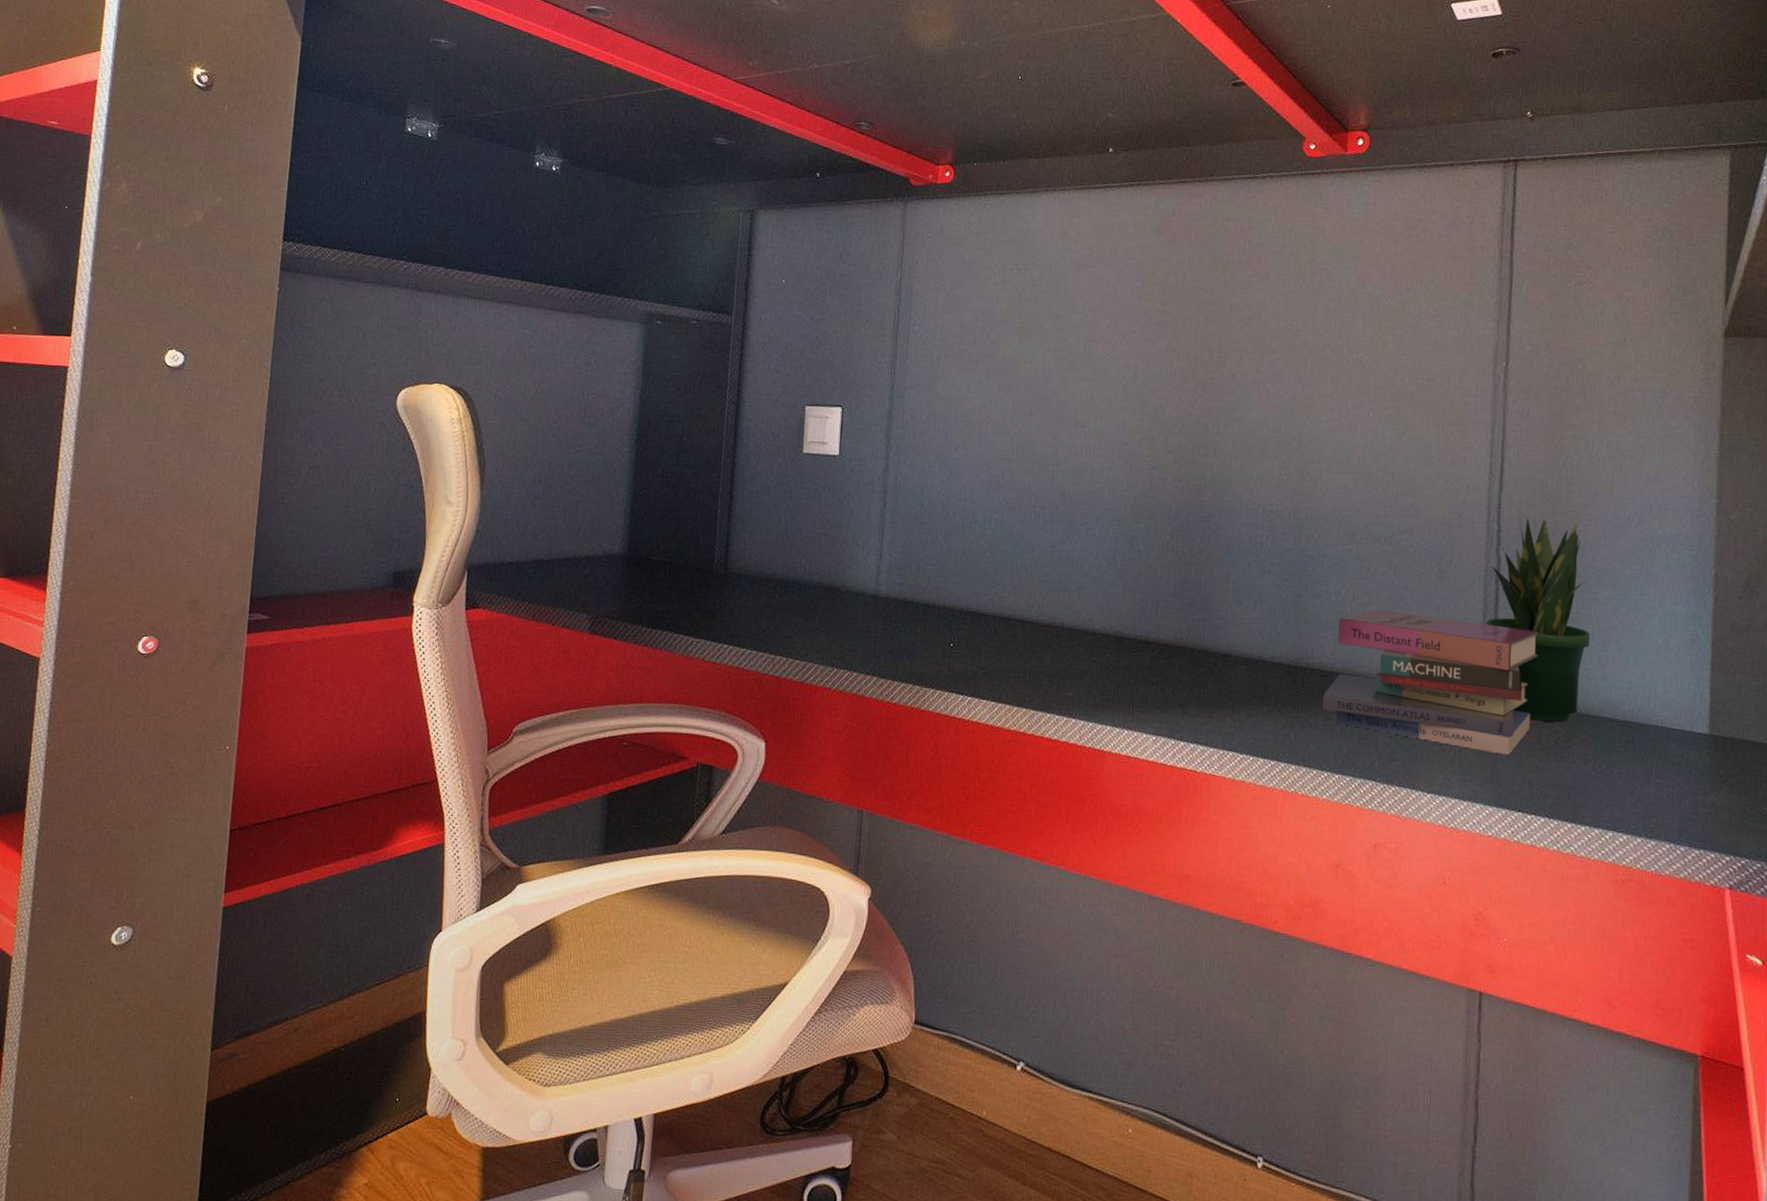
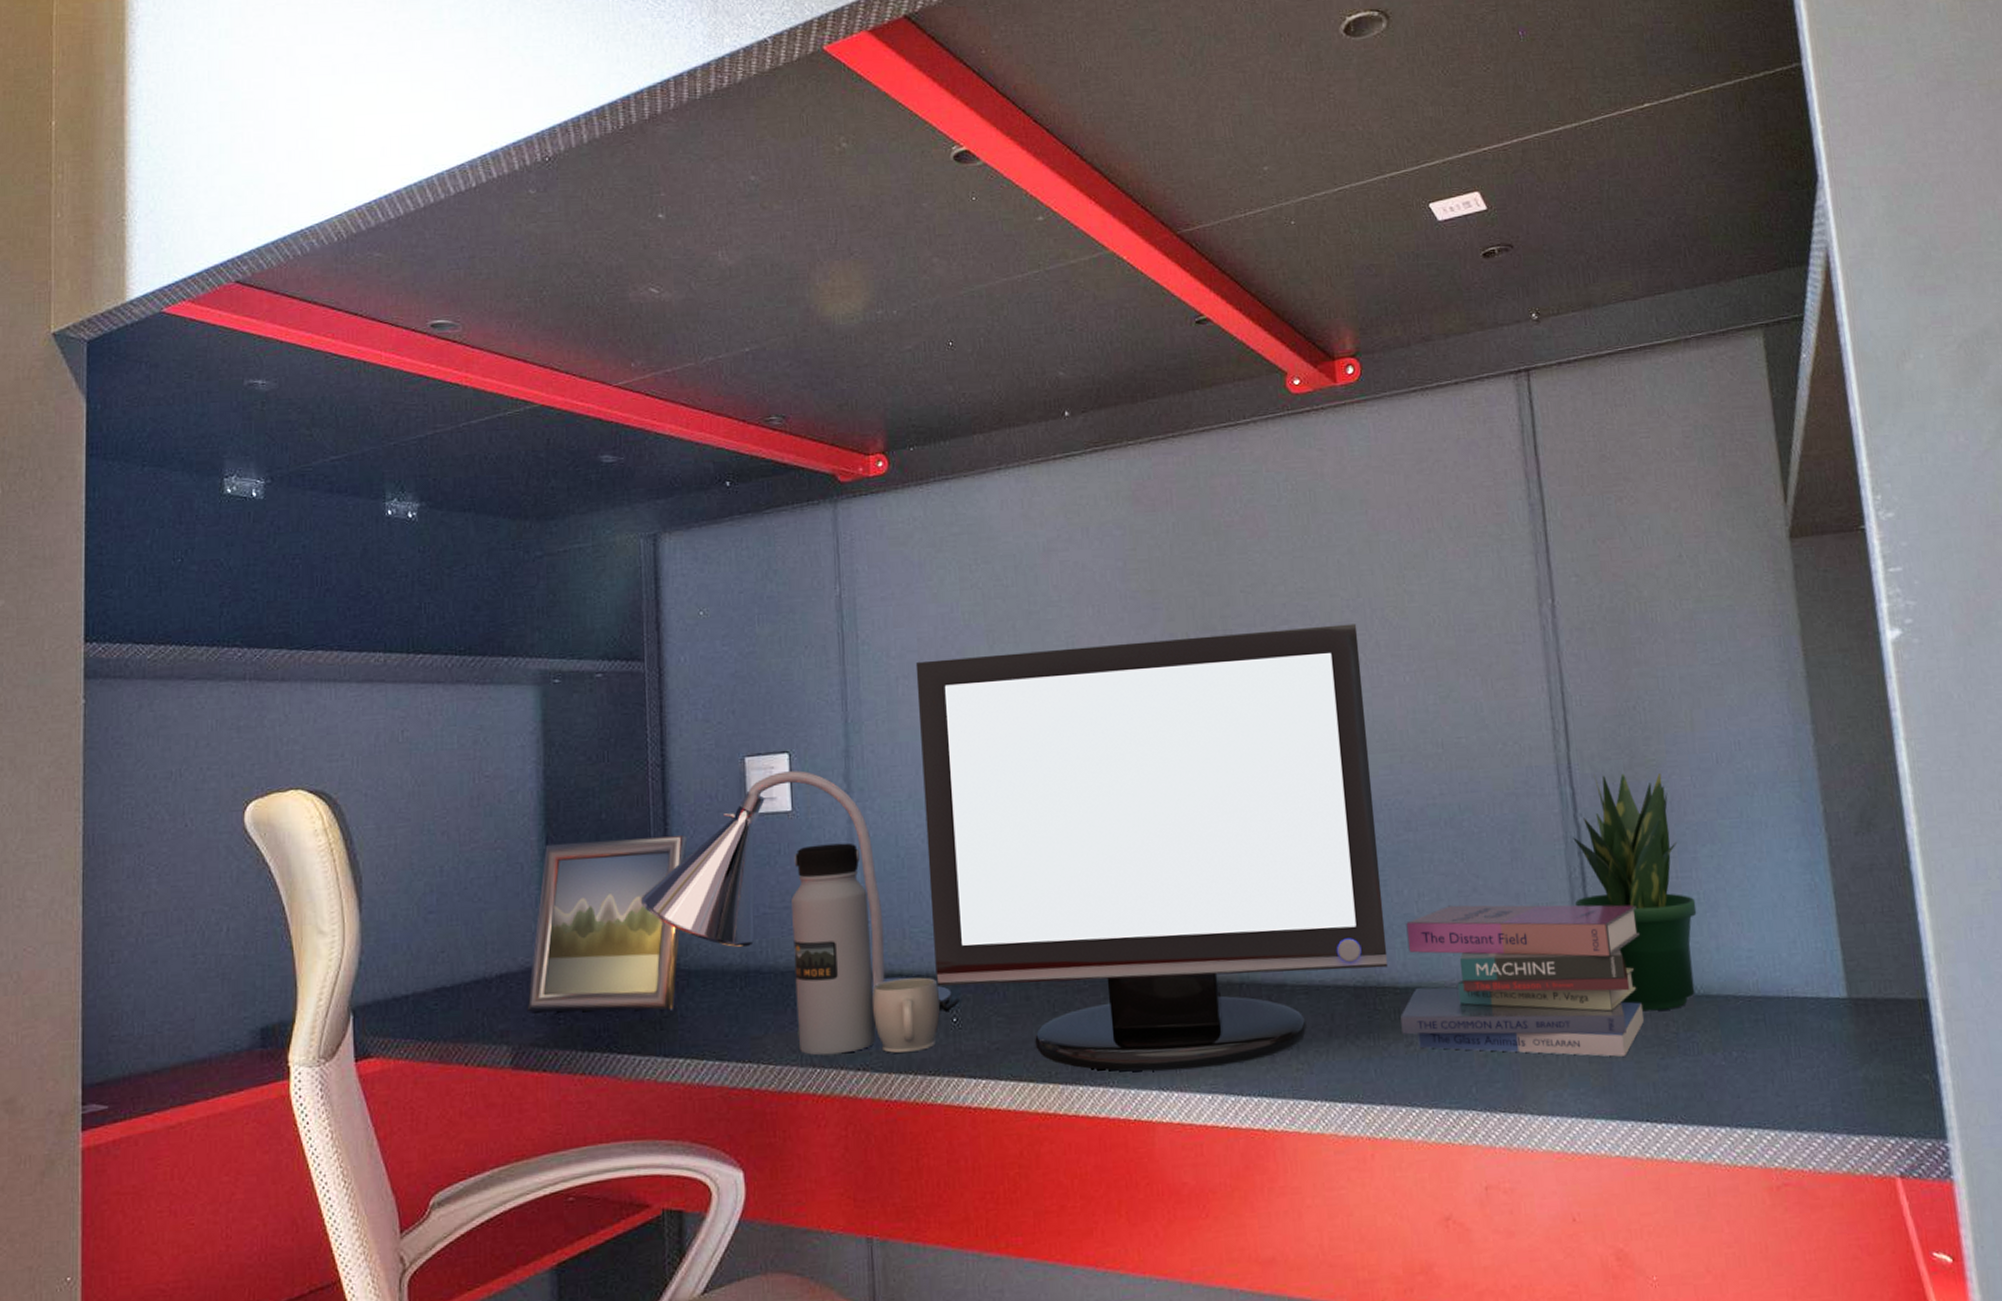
picture frame: none [606,455,751,604] -> present [527,835,688,1013]
table lamp: none [706,422,958,639] -> present [640,770,960,1024]
water bottle: none [822,486,893,660] -> present [791,842,876,1056]
mug: none [885,605,942,666] -> present [871,977,941,1053]
monitor: none [940,345,1334,714] -> present [915,623,1387,1072]

